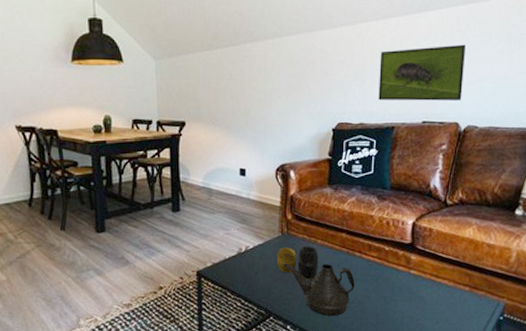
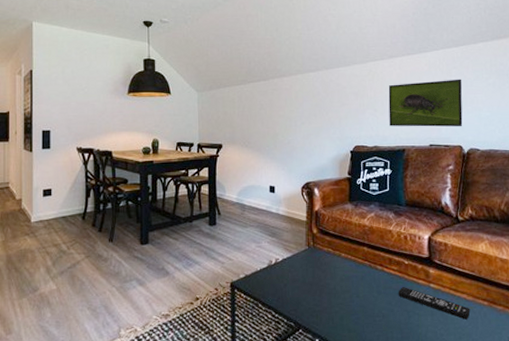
vase: present [276,246,319,280] -> none [304,259,344,292]
teapot: present [284,263,355,317] -> none [311,275,379,330]
remote control: none [375,274,450,305] -> present [398,287,470,320]

